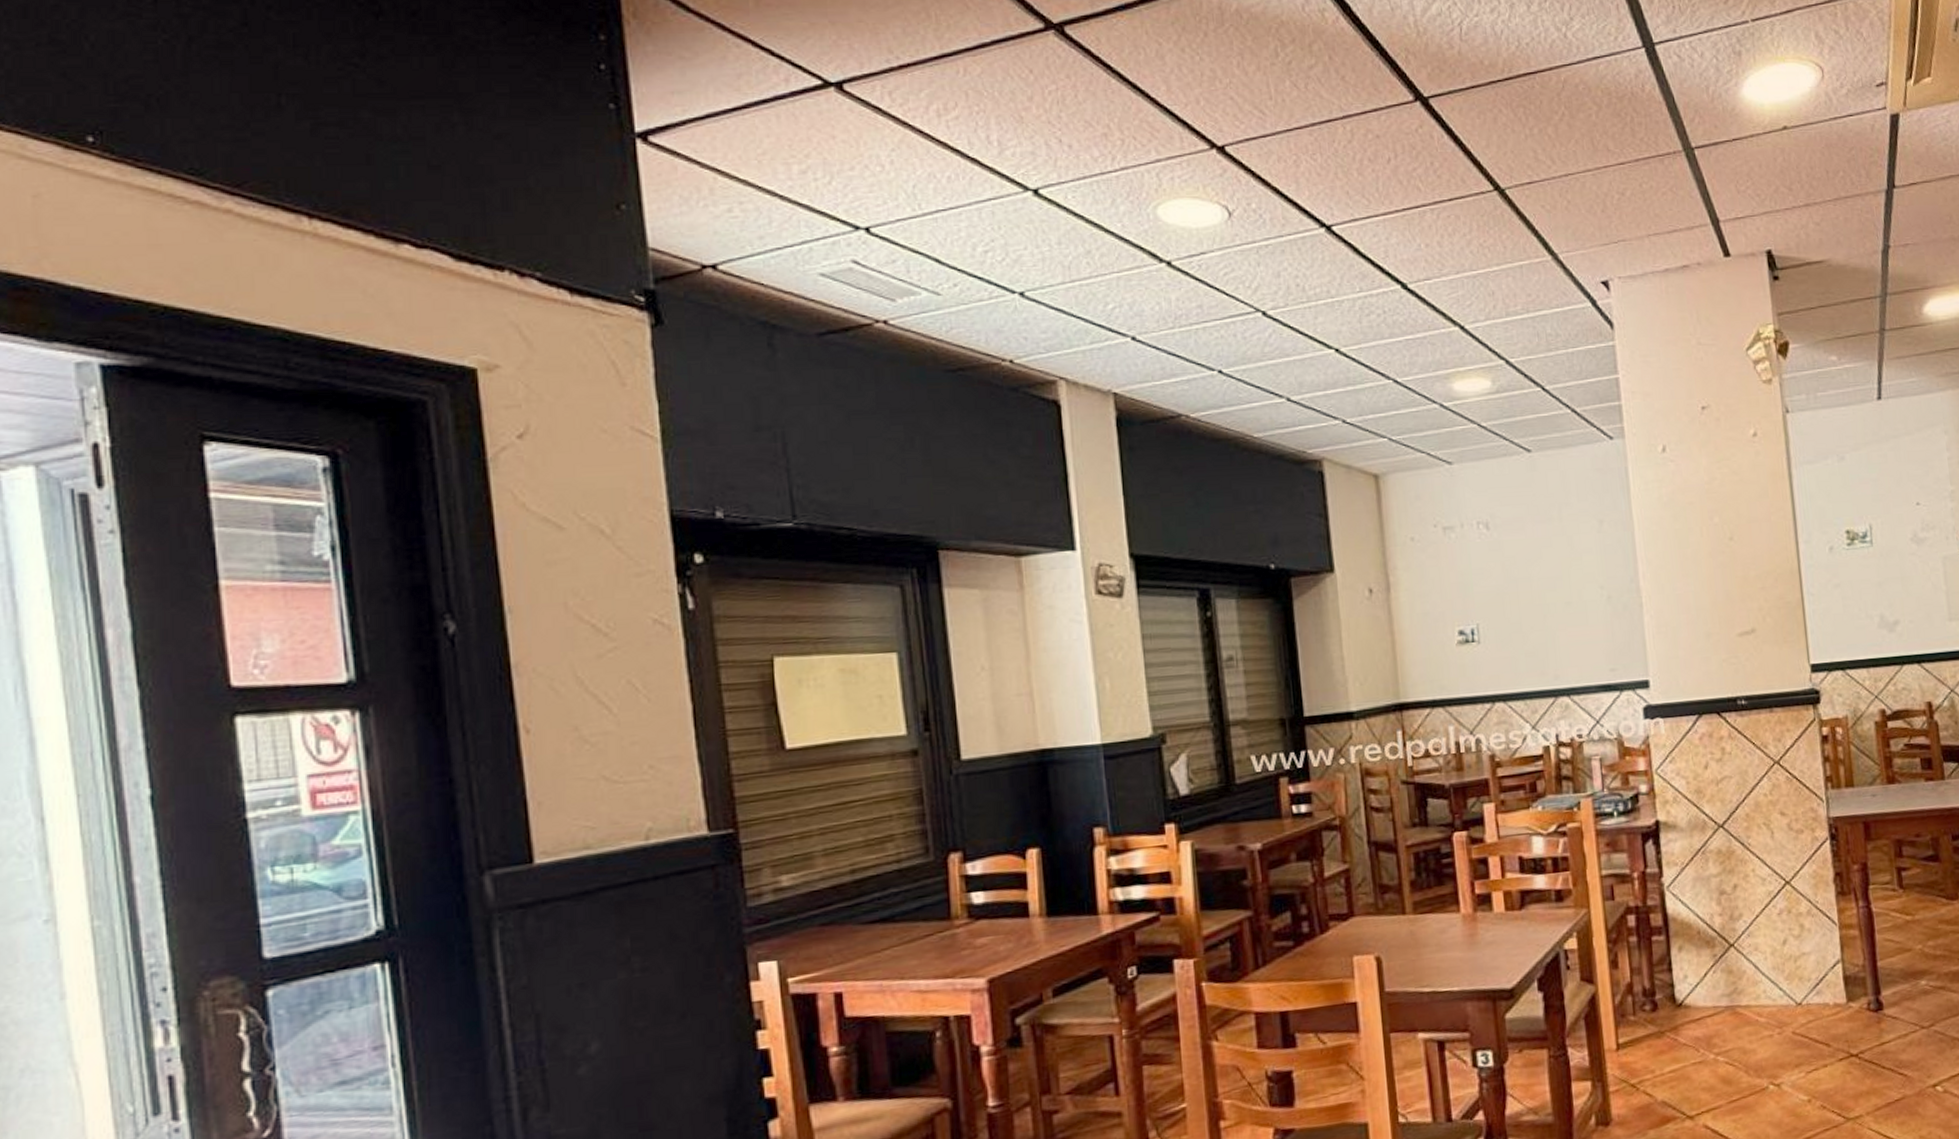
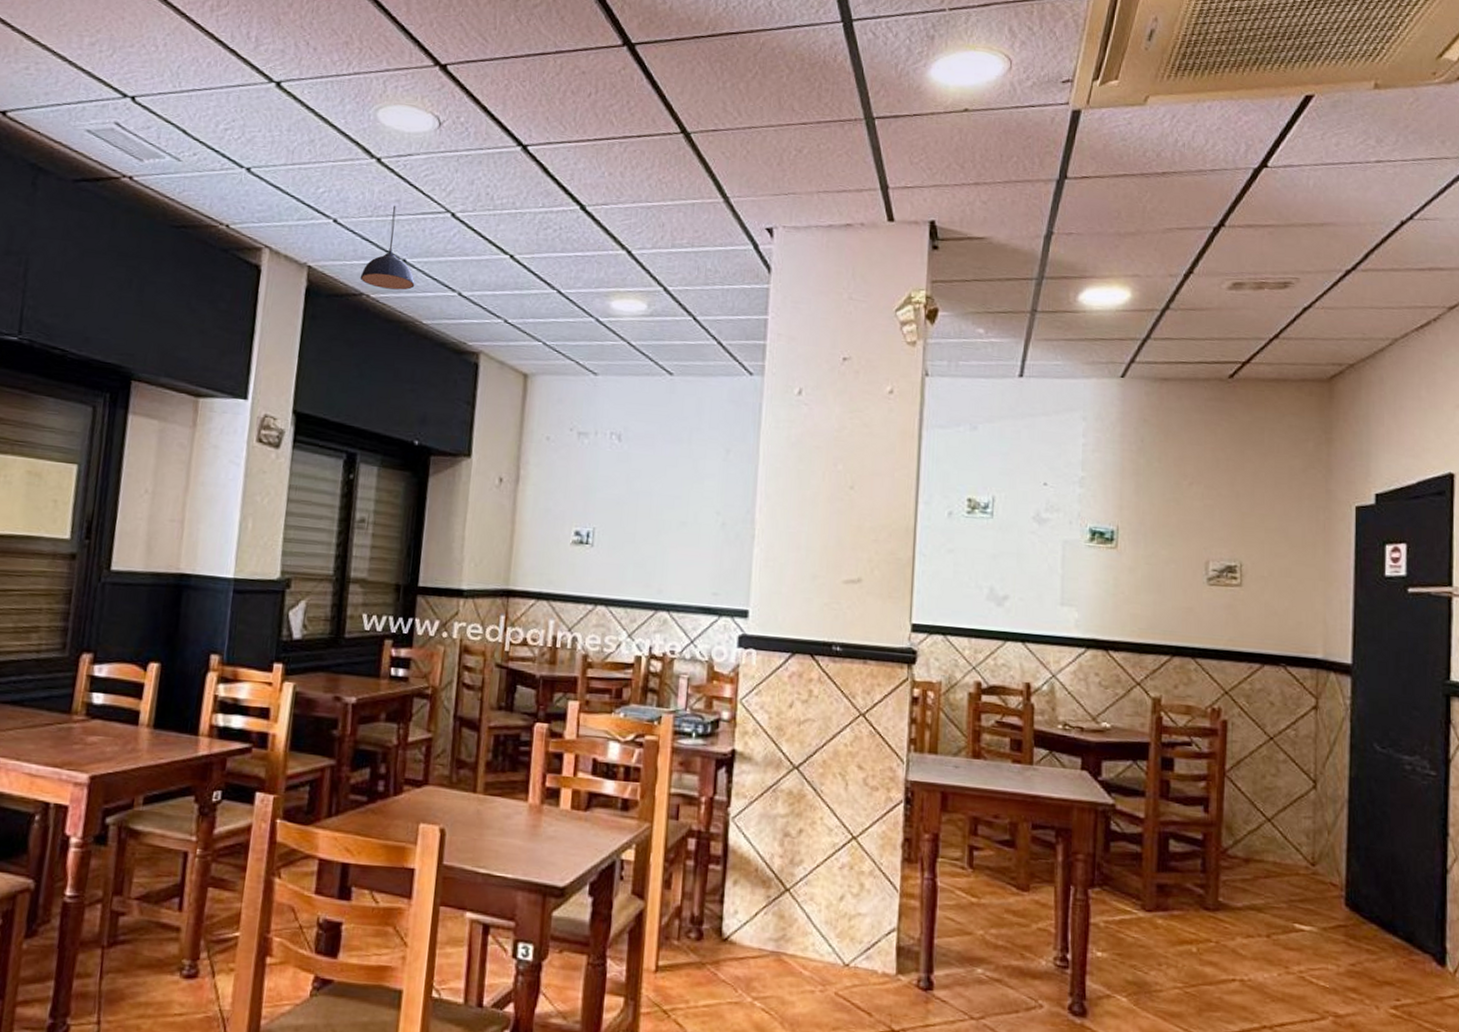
pendant light: none [1174,311,1237,406] -> present [360,205,415,291]

